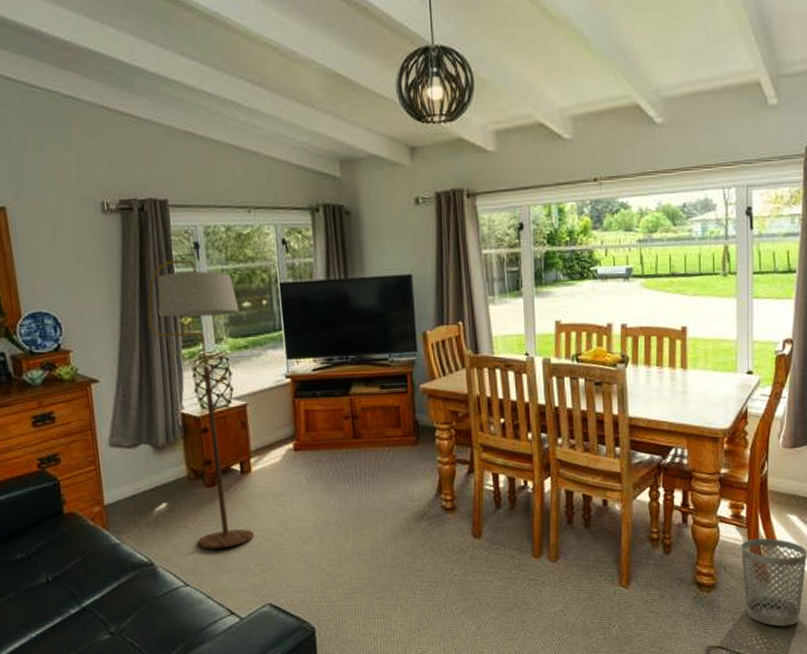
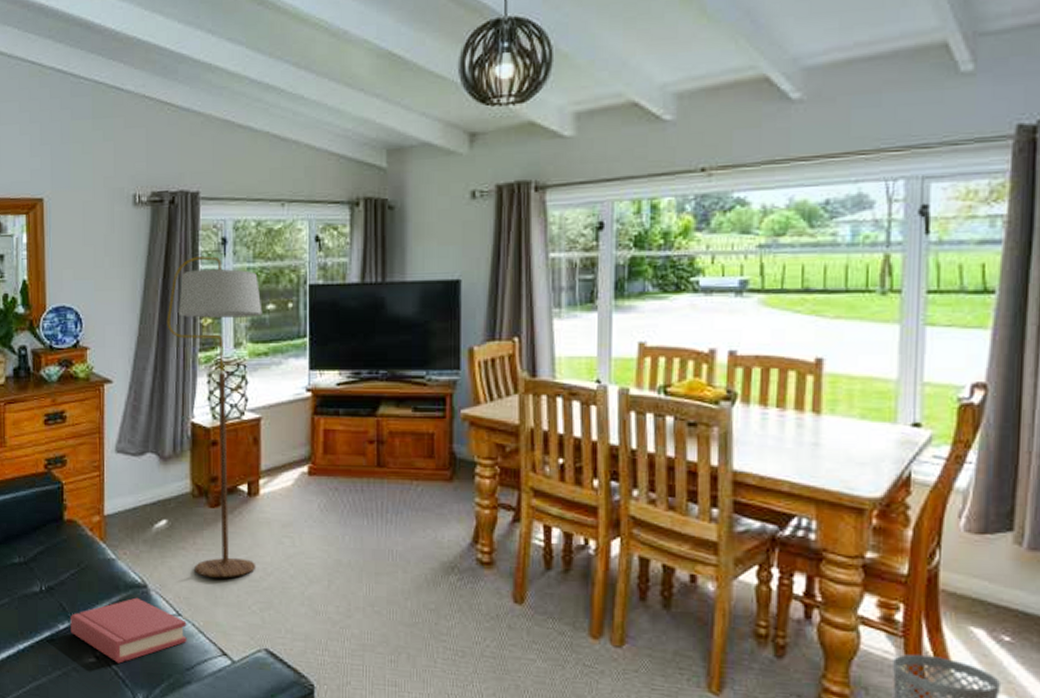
hardback book: none [80,575,197,636] -> present [70,597,187,664]

